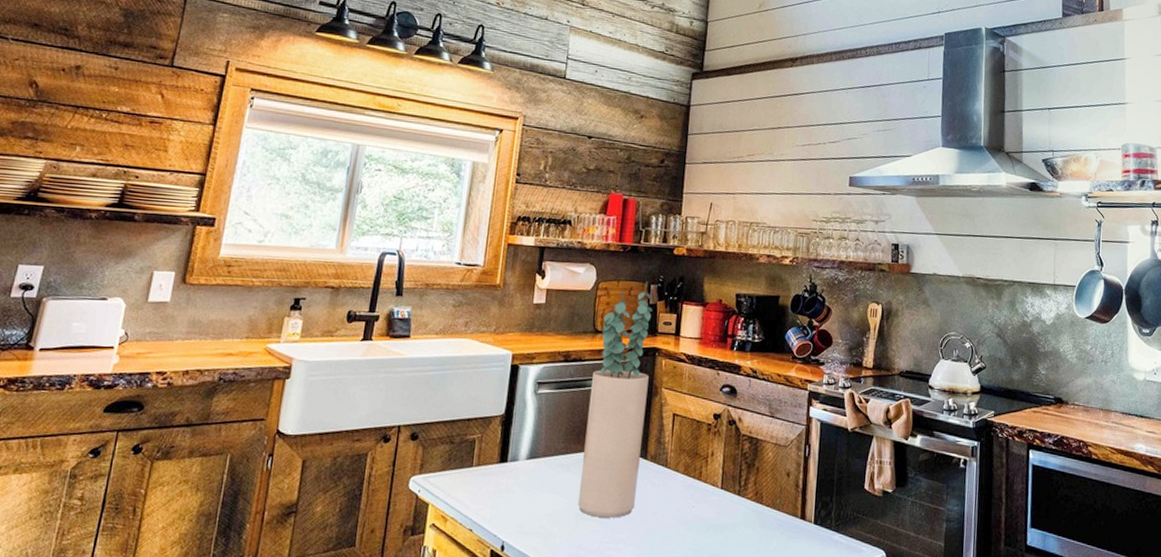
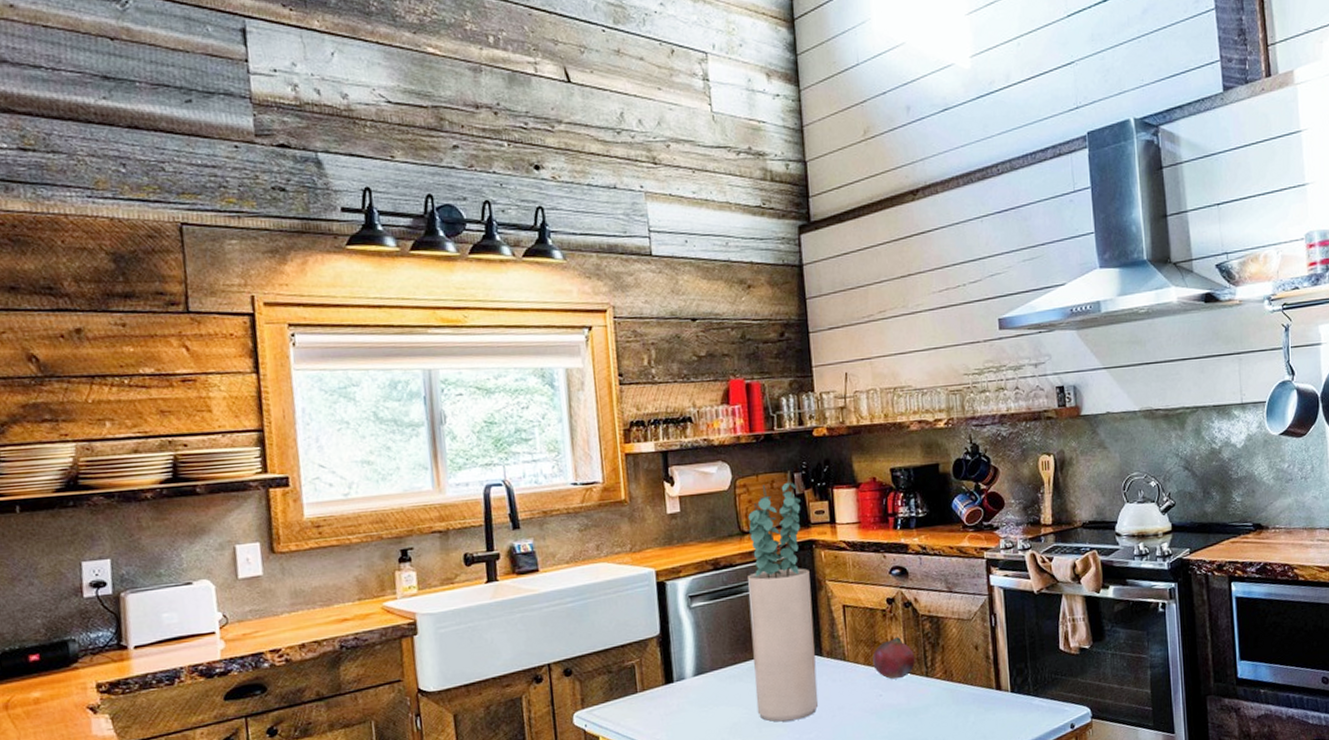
fruit: none [691,452,730,493] -> present [872,637,915,680]

